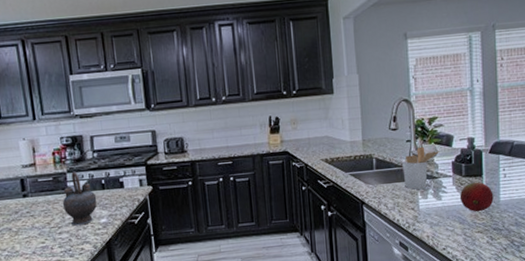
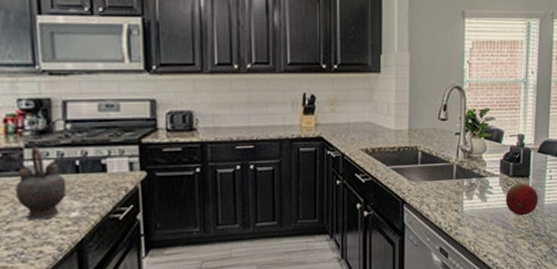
utensil holder: present [402,146,440,190] -> none [449,141,489,190]

